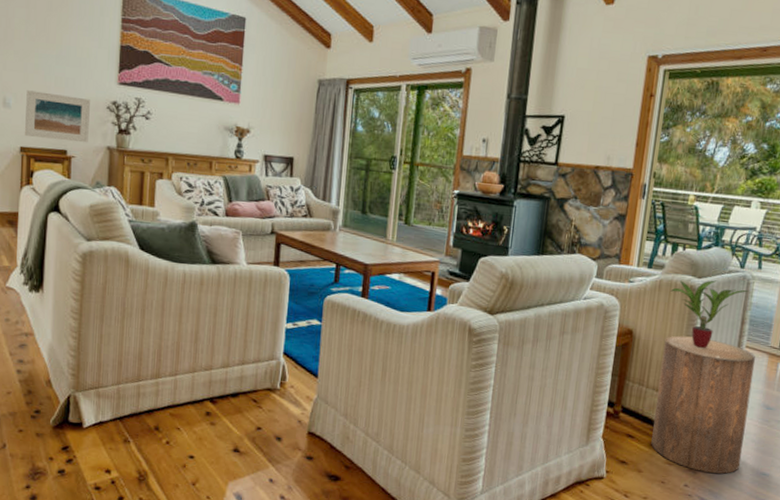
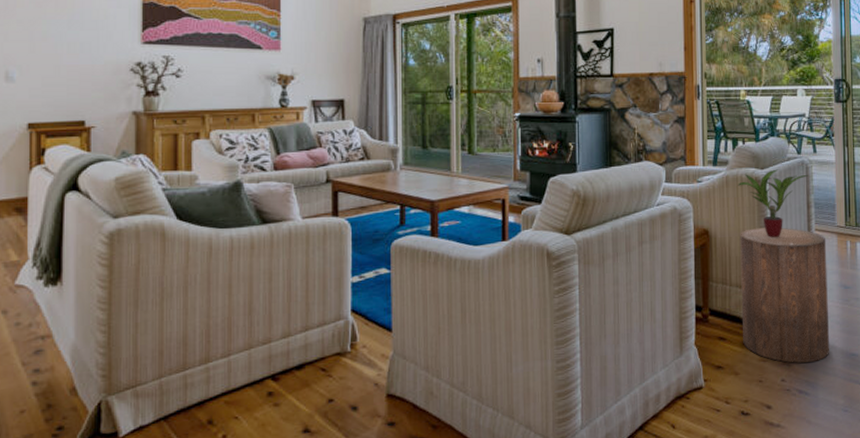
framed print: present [24,90,90,143] -> none [32,60,110,112]

